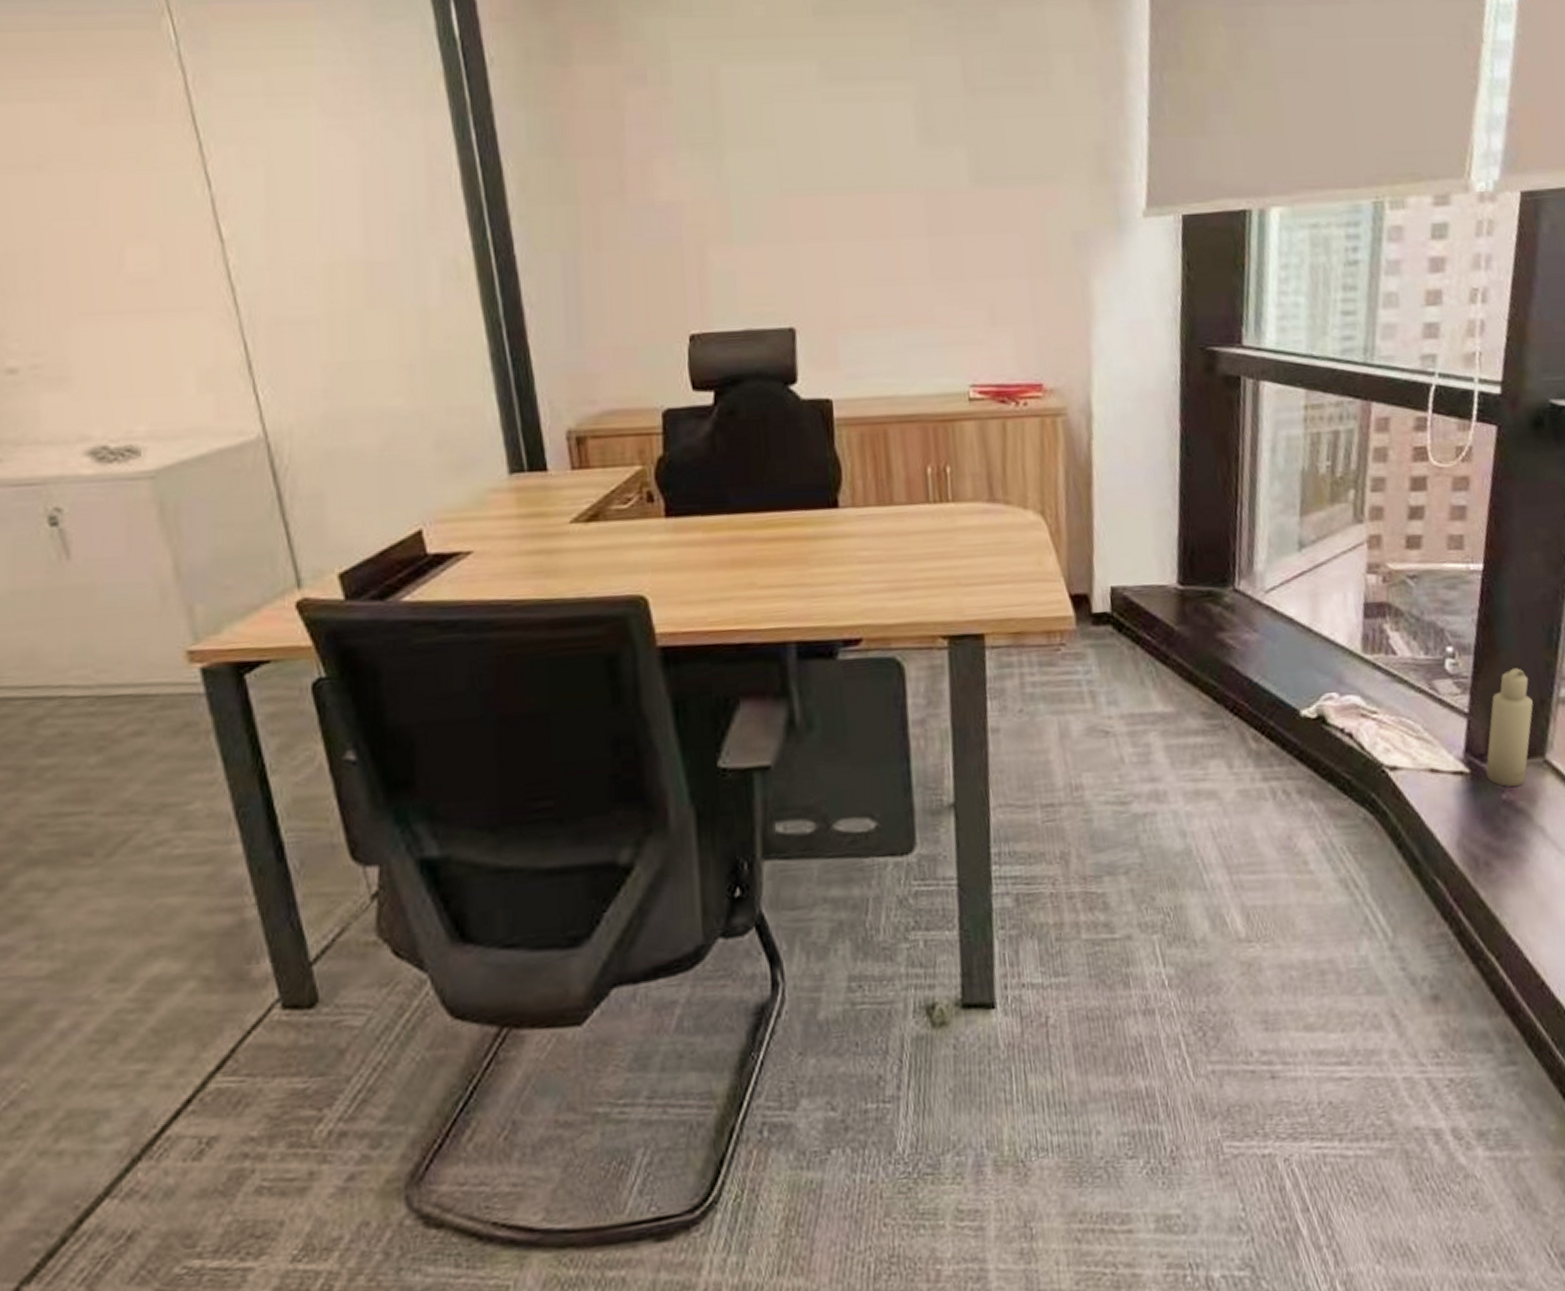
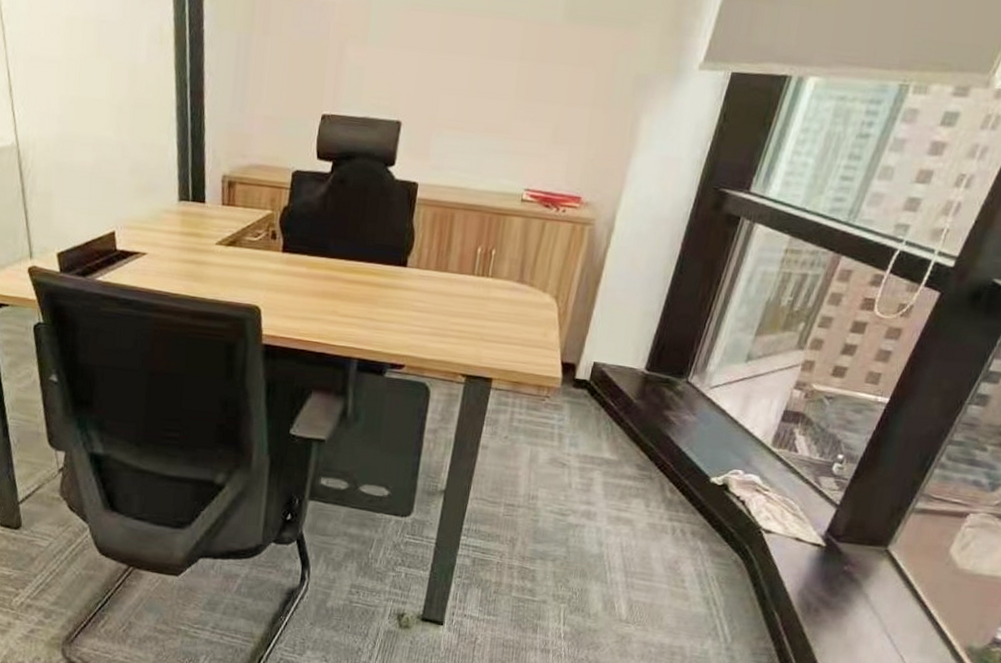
bottle: present [1485,668,1533,787] -> none [837,480,895,563]

